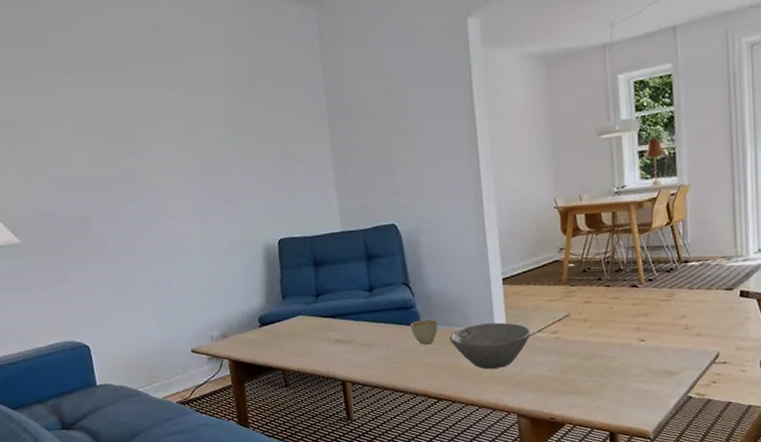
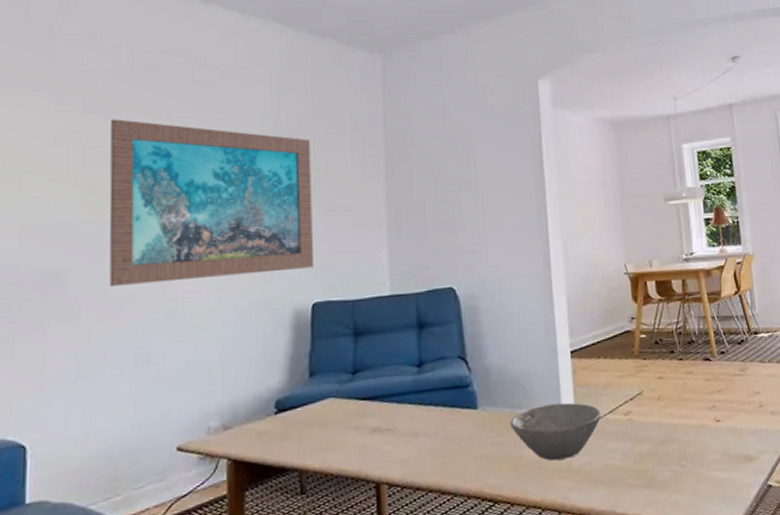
wall art: none [101,88,277,228] -> present [109,119,315,286]
cup: present [410,319,438,344] -> none [465,400,498,431]

